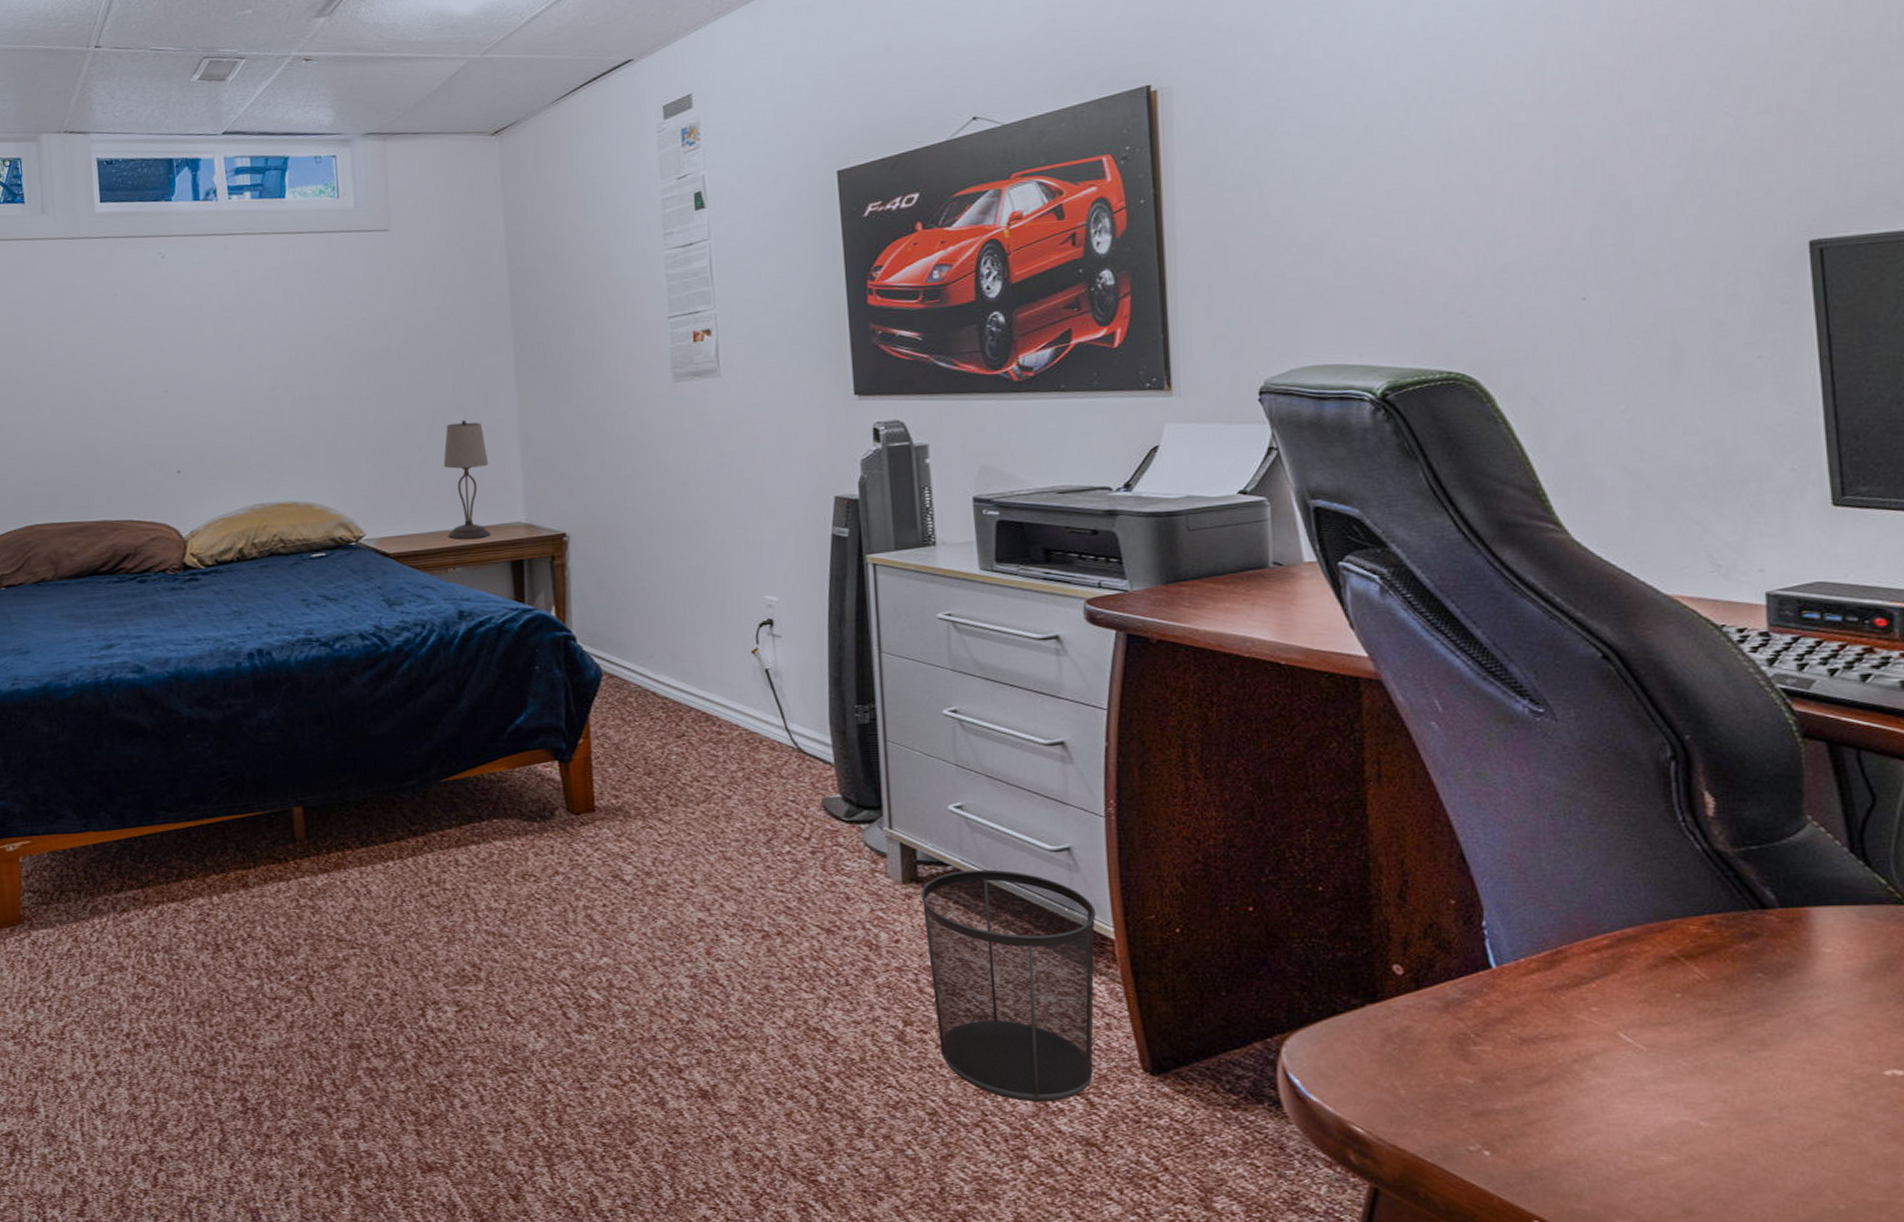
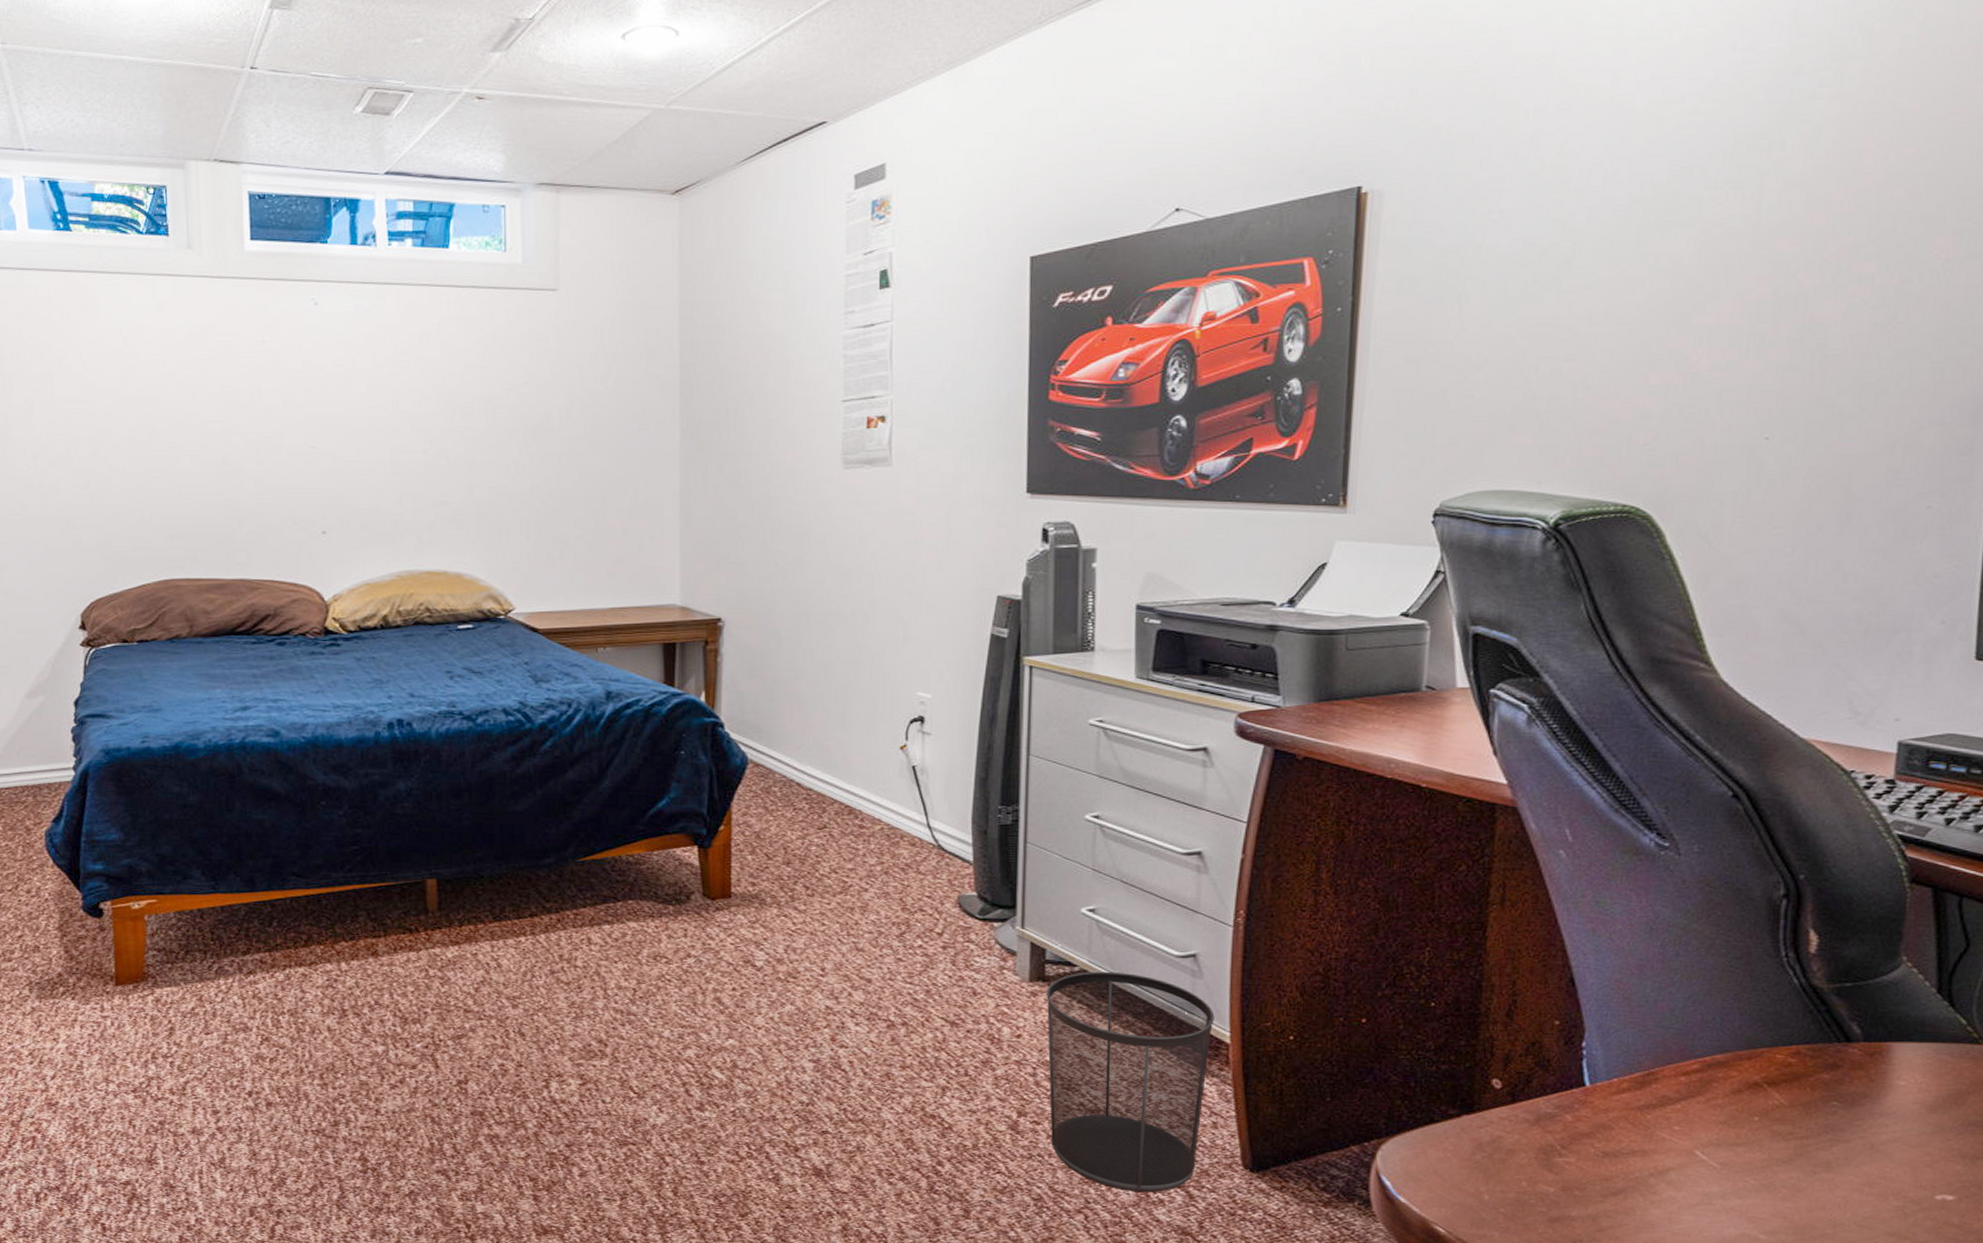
table lamp: present [443,420,491,540] -> none [599,495,647,620]

